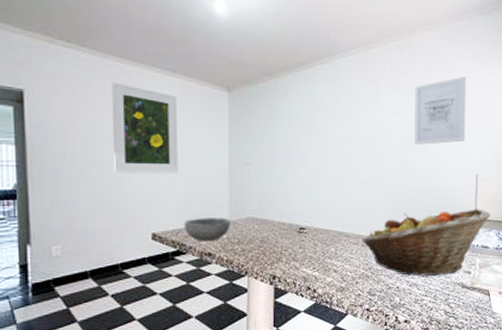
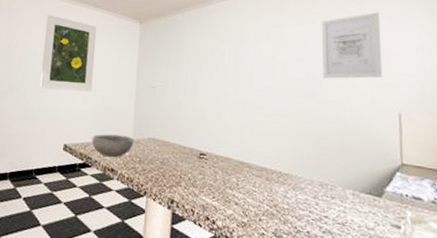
fruit basket: present [362,209,491,276] -> none [266,148,422,226]

